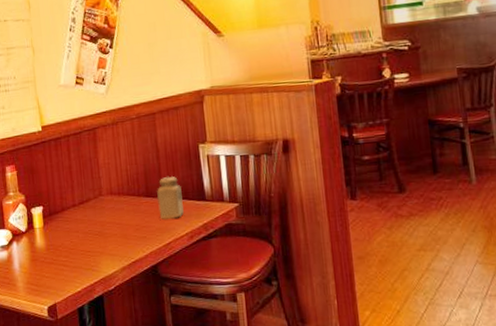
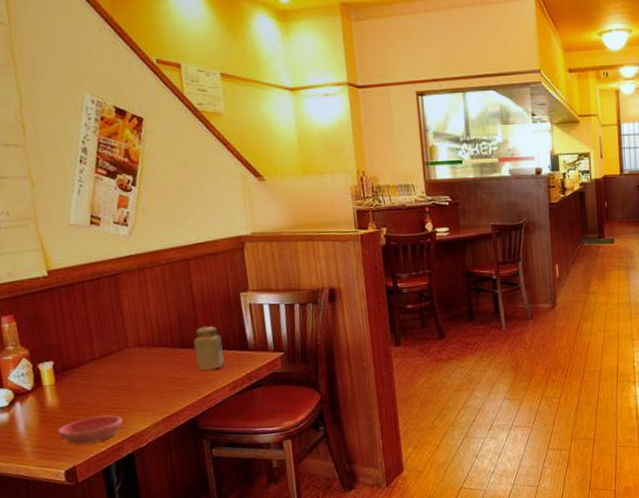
saucer: none [43,257,95,284] -> present [57,415,123,445]

